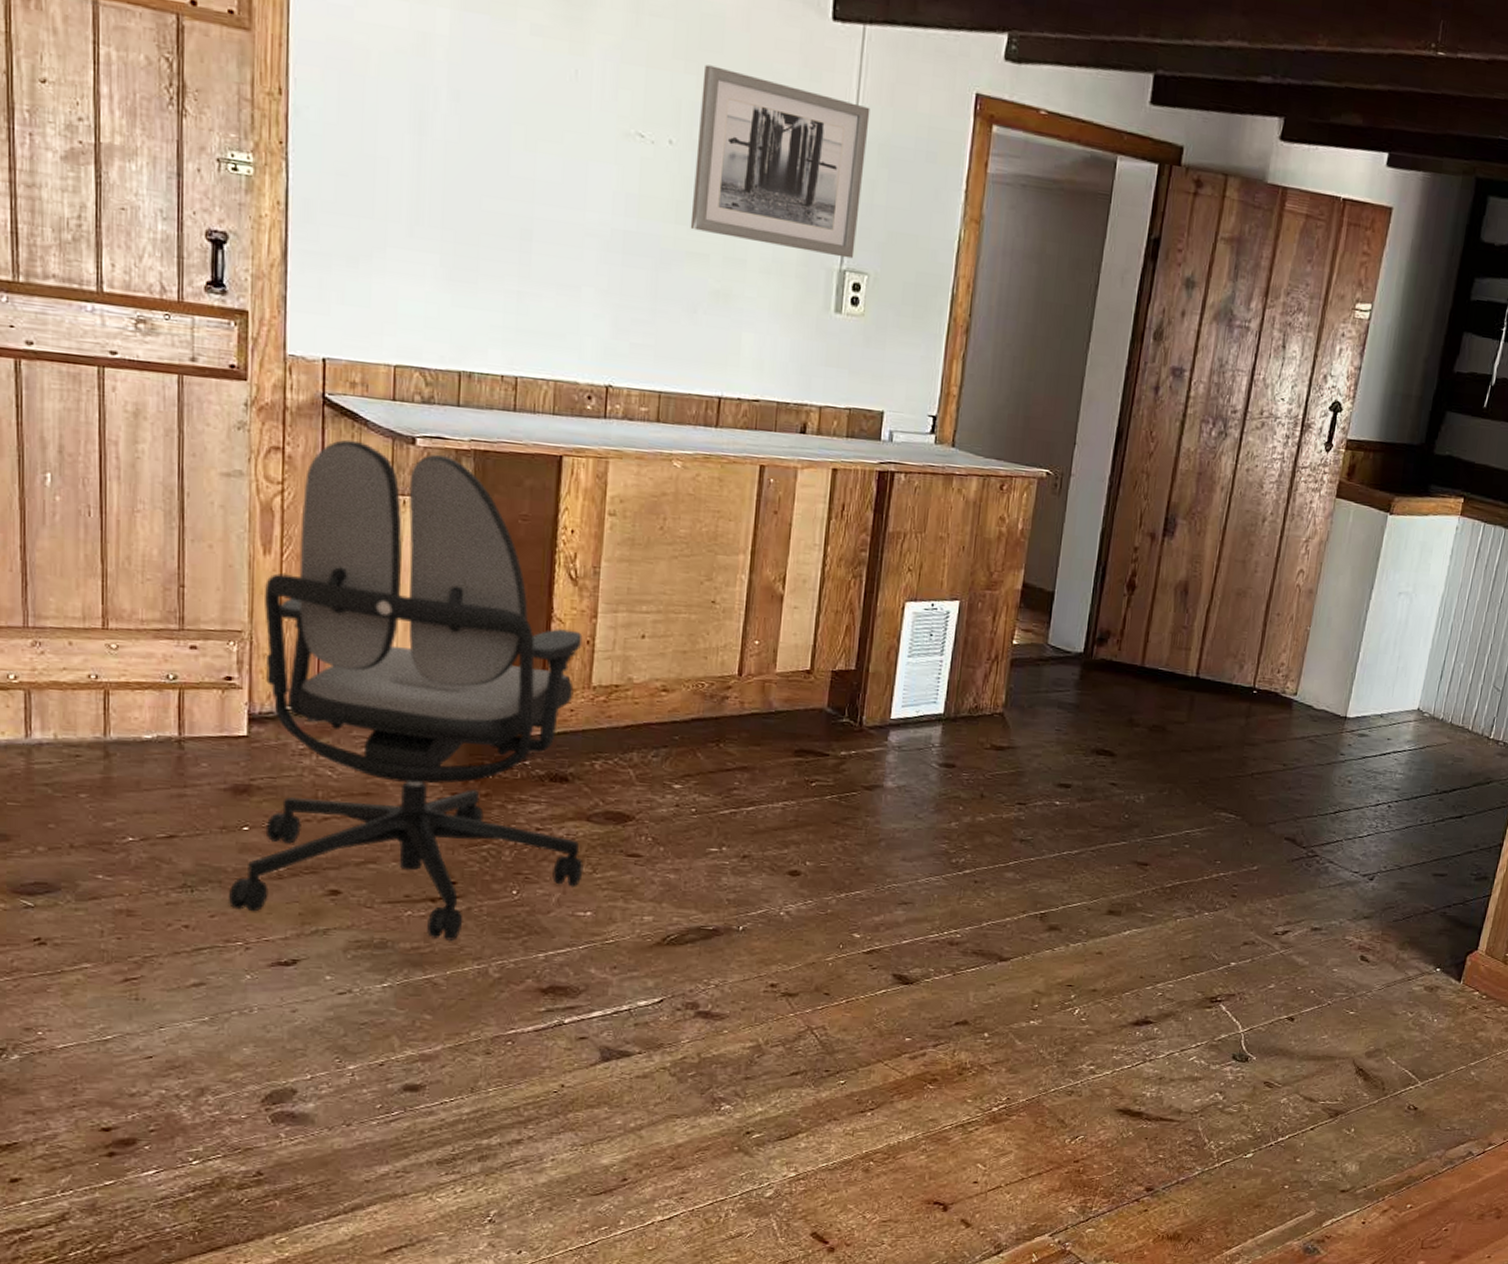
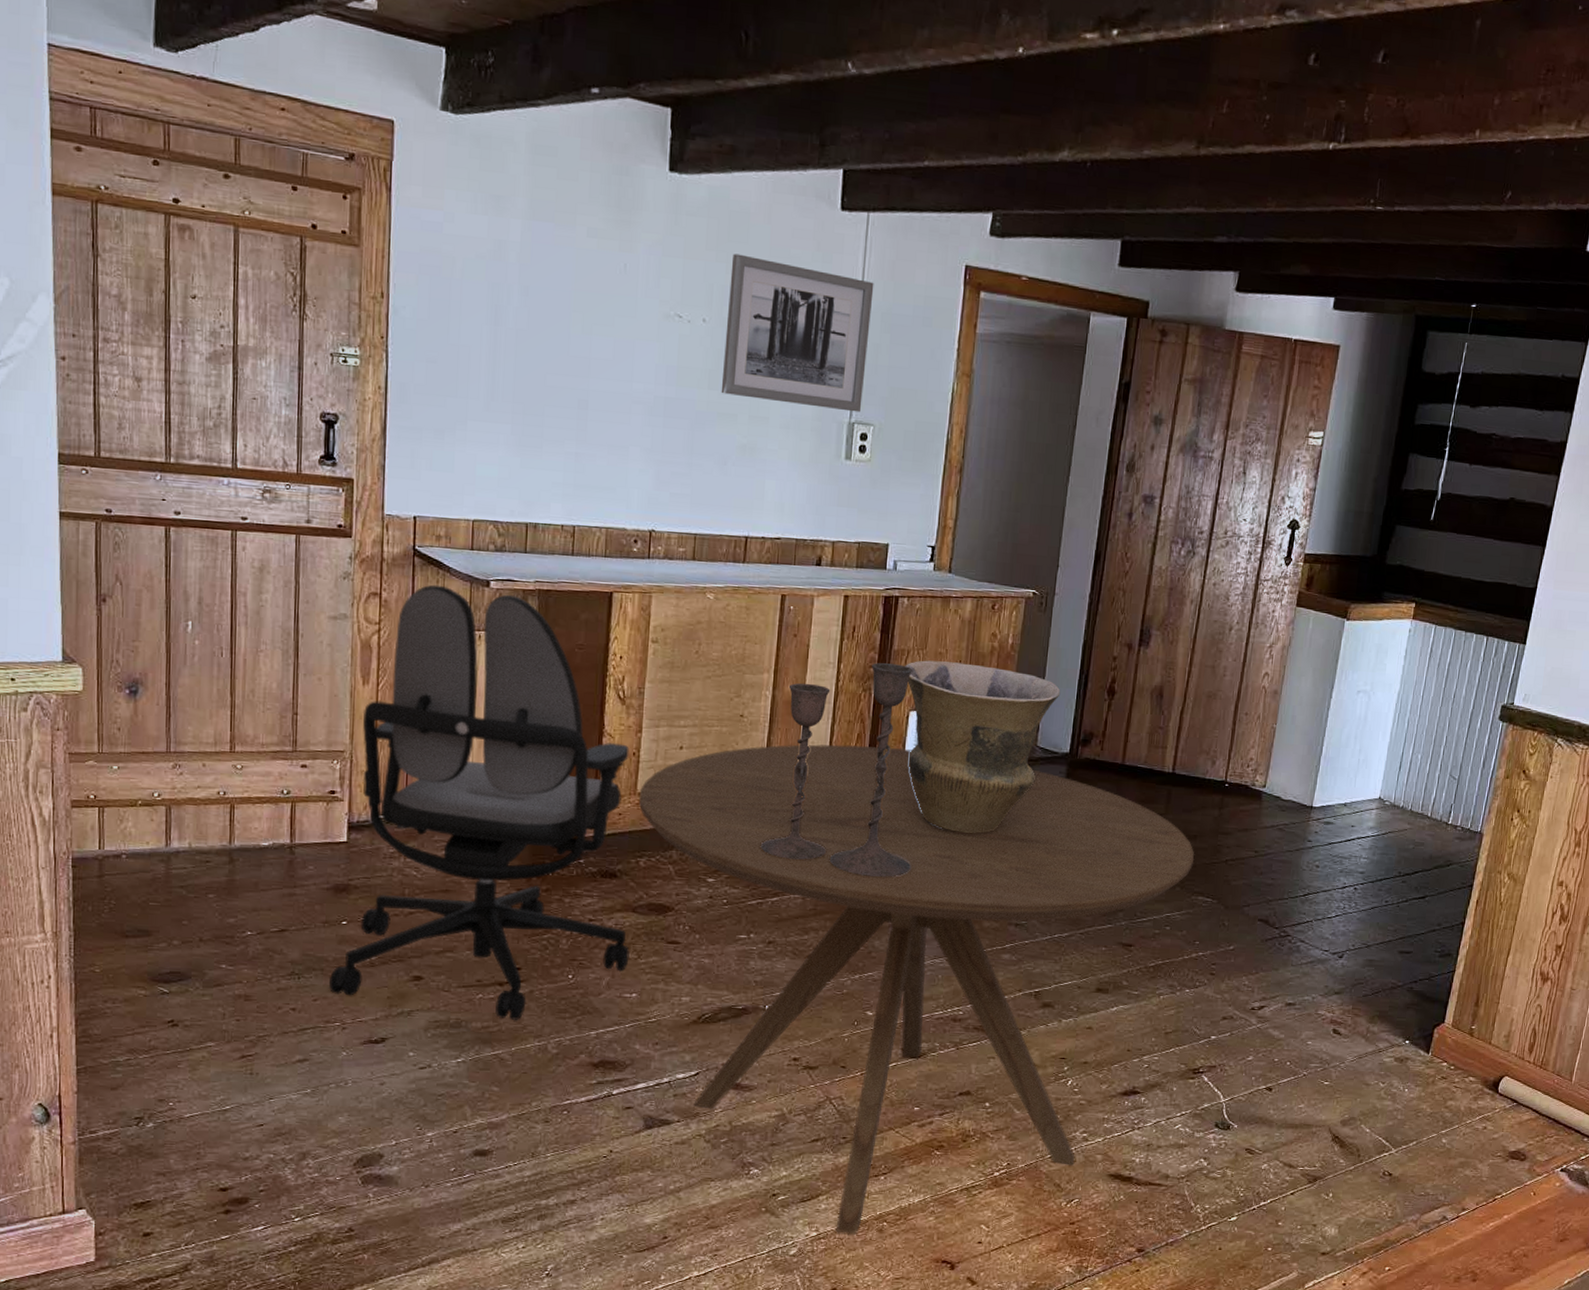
dining table: none [593,636,1219,1175] -> present [638,744,1195,1235]
candlestick: none [734,546,909,787] -> present [760,663,912,878]
vase: none [901,545,1075,740] -> present [905,660,1061,834]

